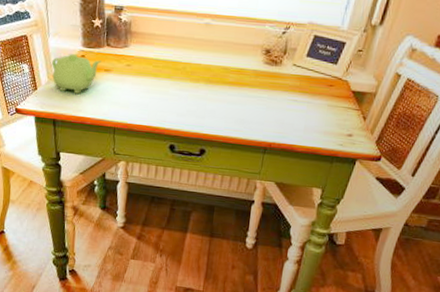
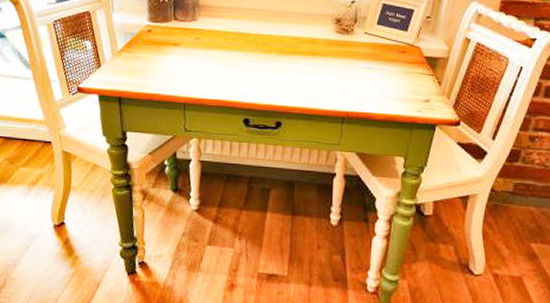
teapot: present [52,53,102,94] -> none [116,28,169,69]

